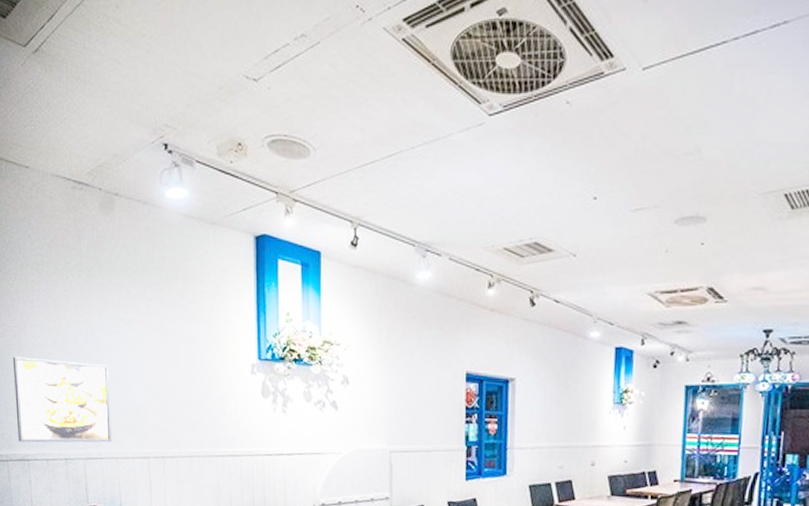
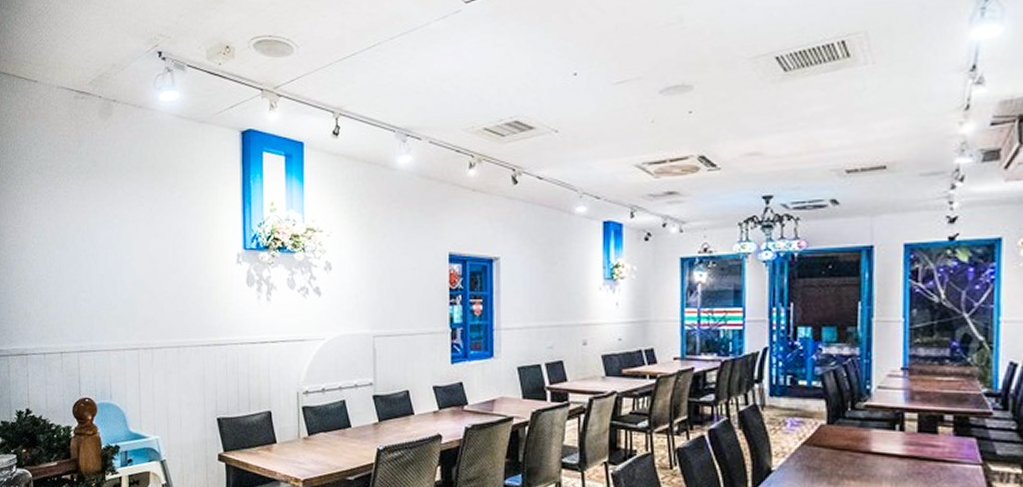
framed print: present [12,356,112,443] -> none [16,256,104,338]

